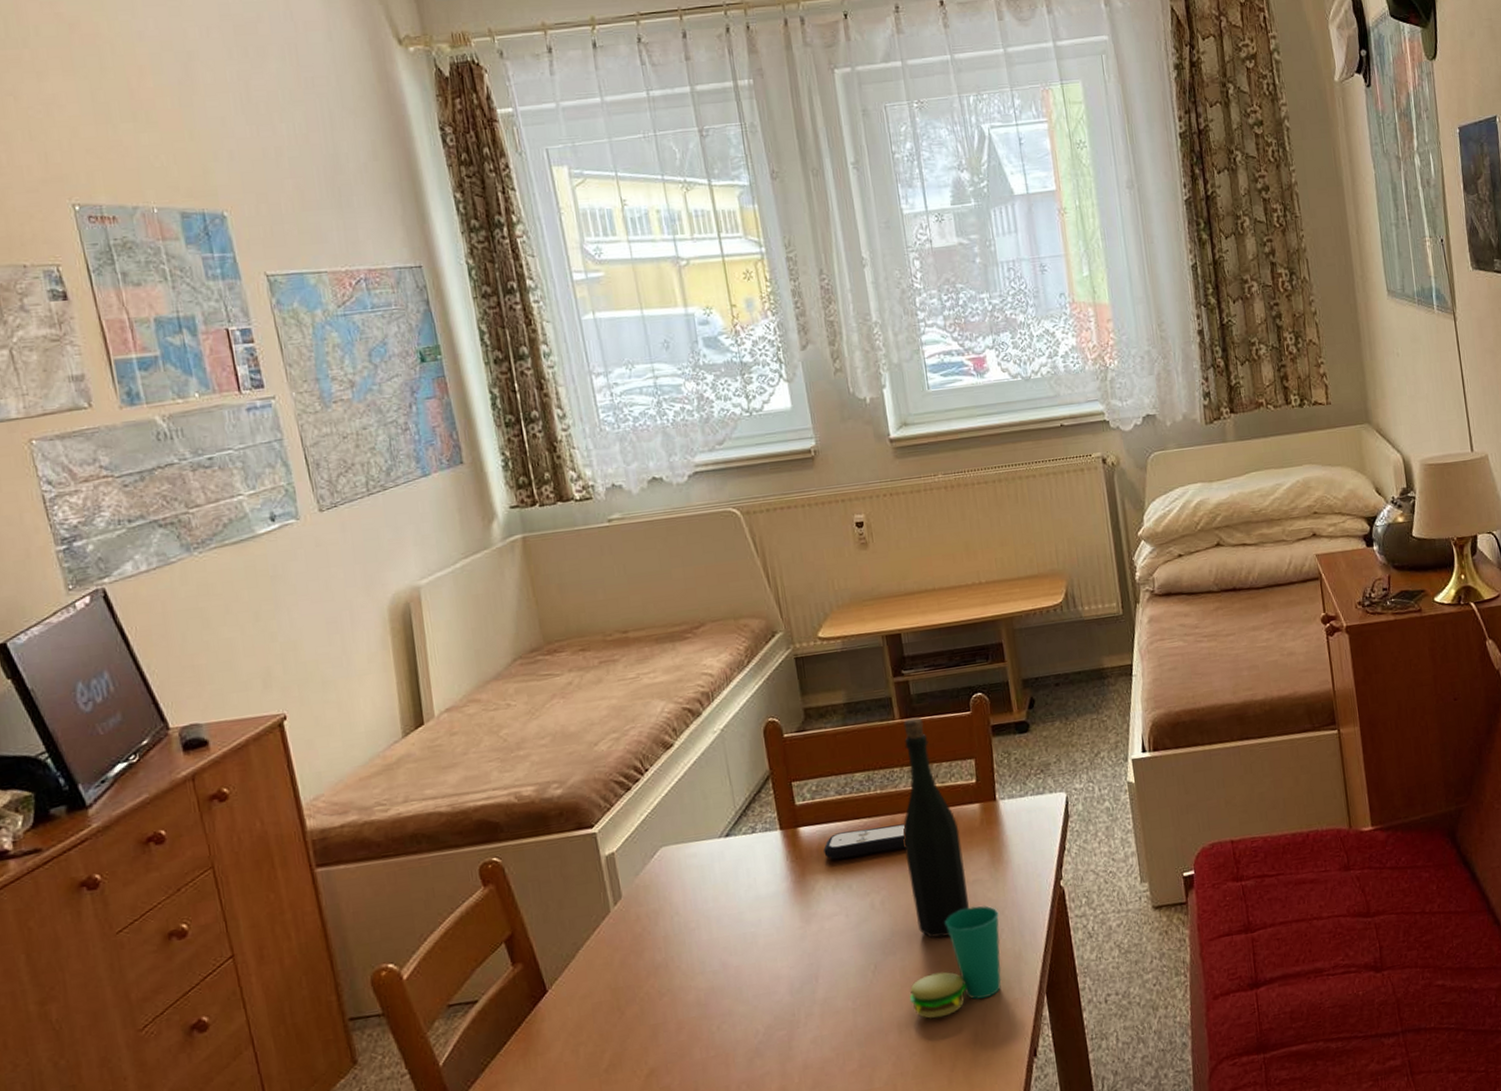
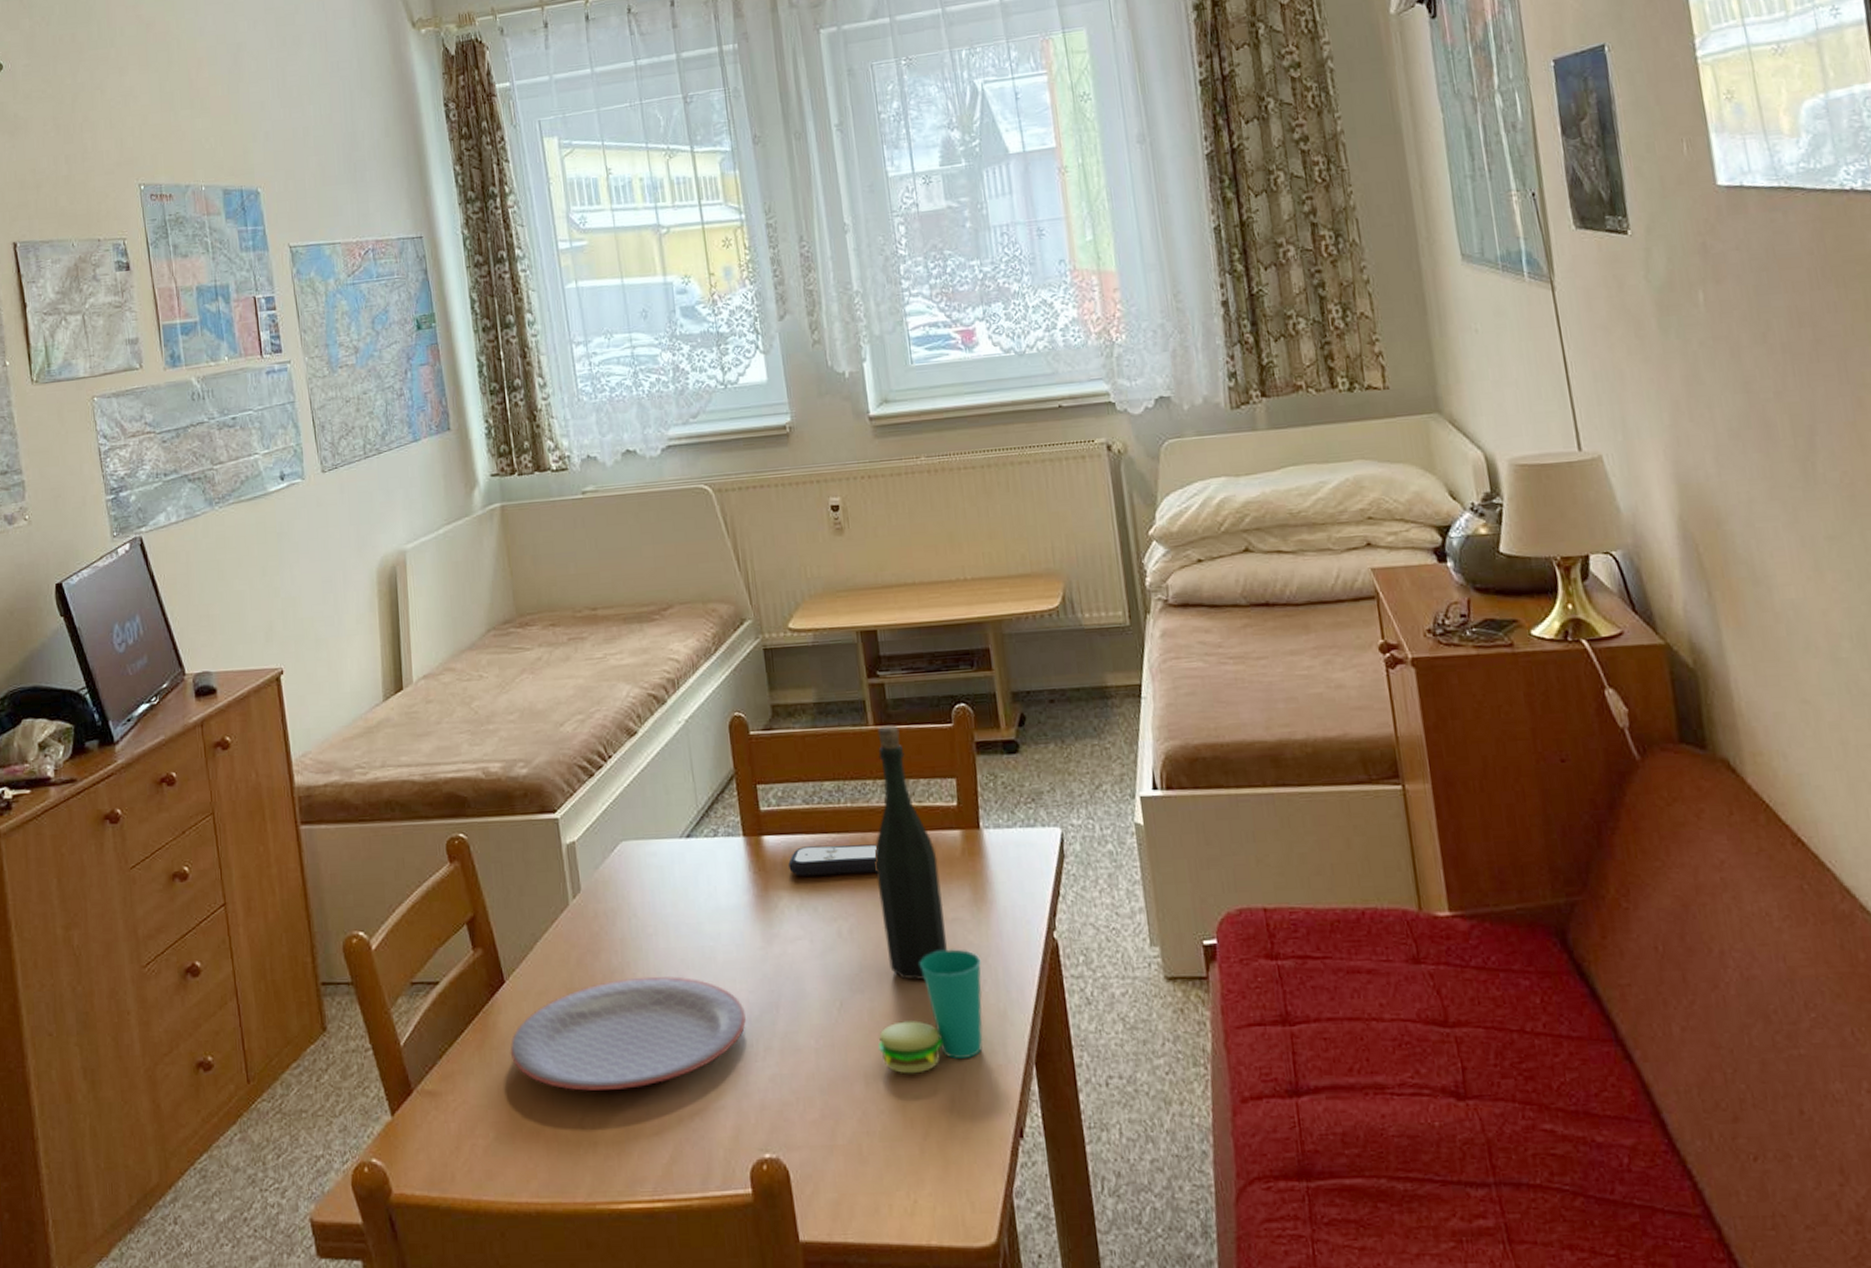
plate: none [555,963,788,1081] -> present [510,976,746,1091]

